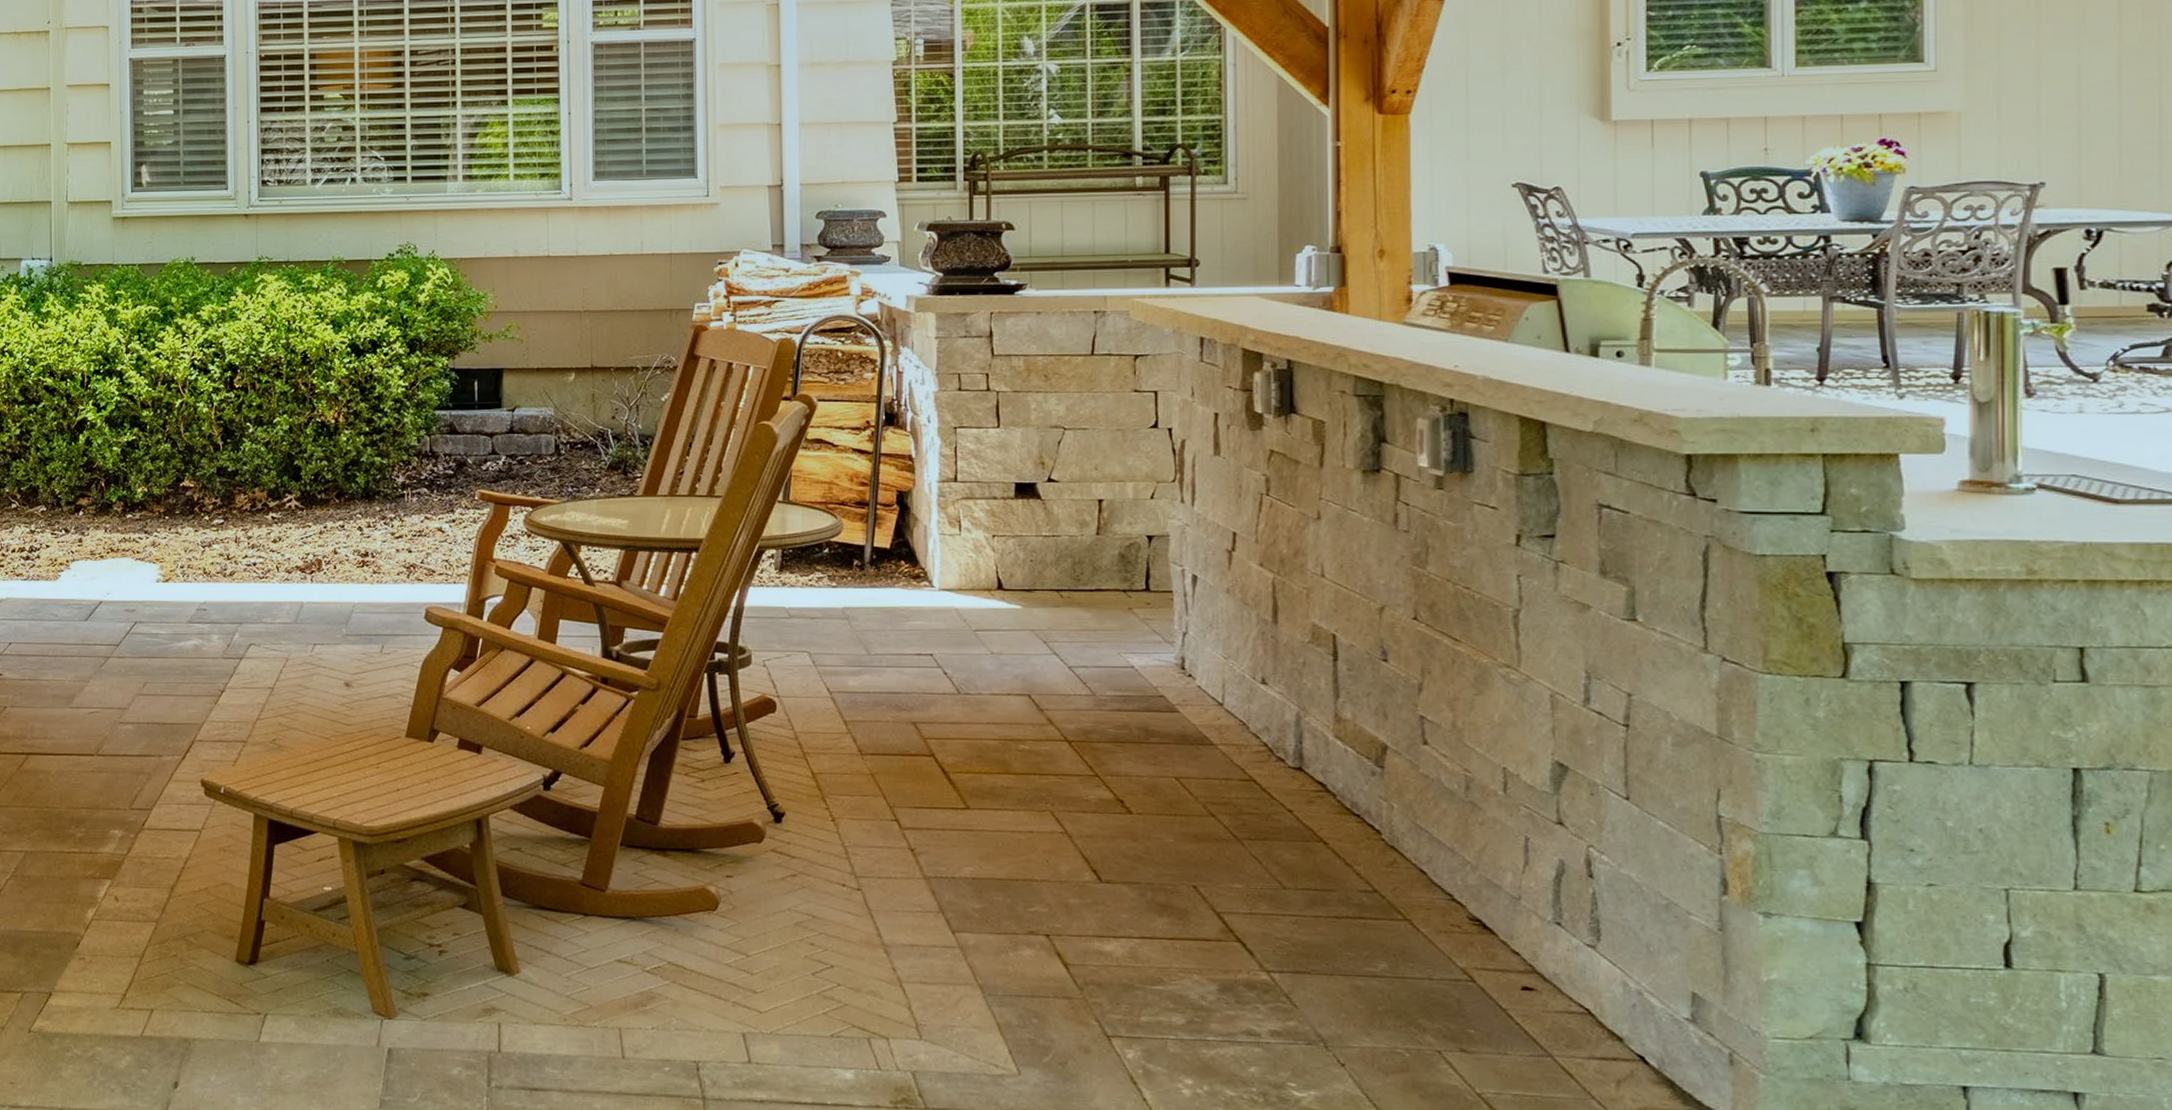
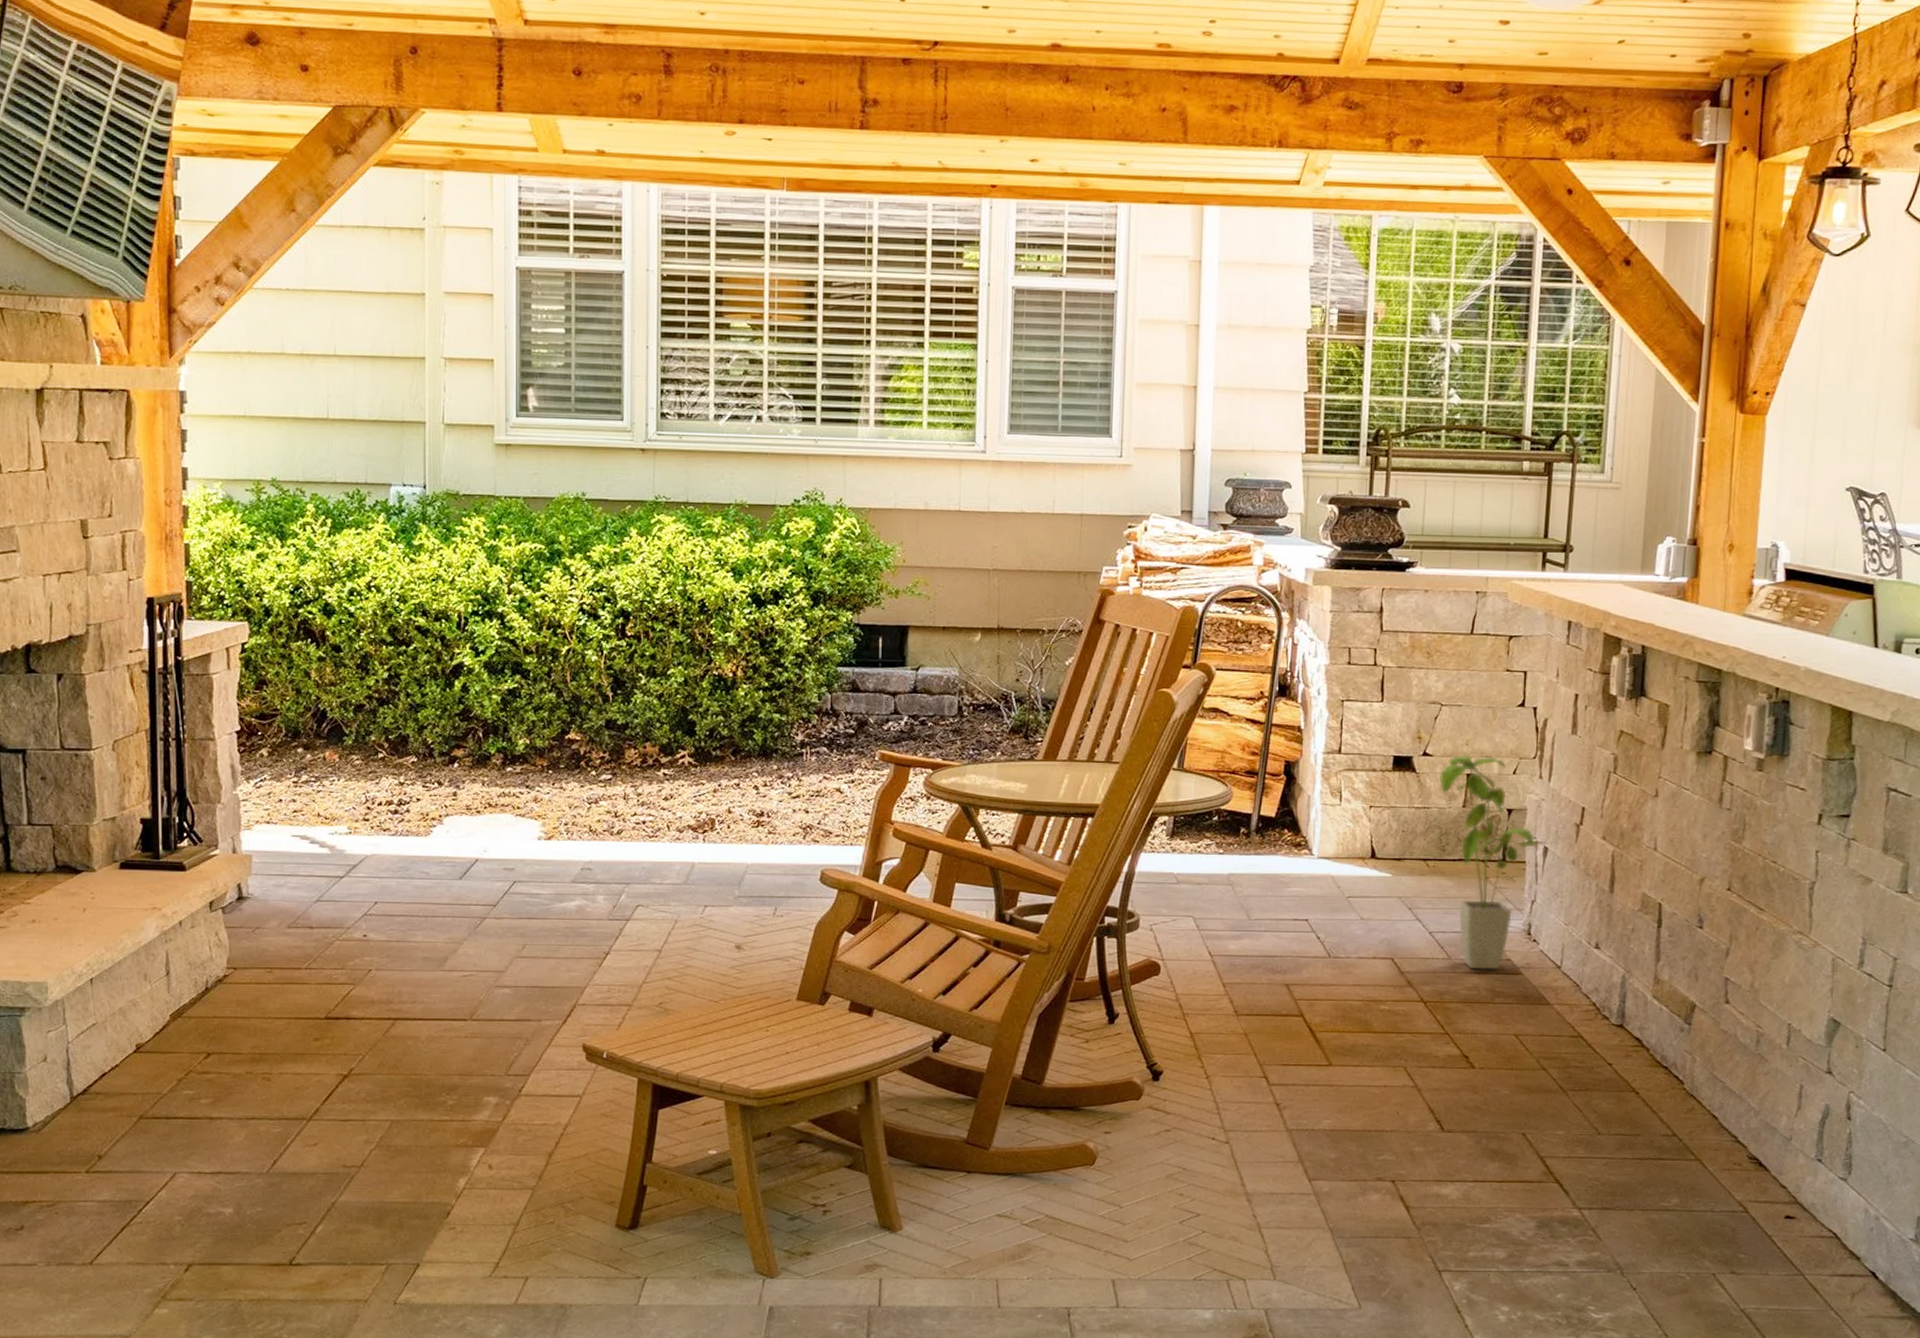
house plant: none [1068,480,1194,707] -> present [1439,755,1546,970]

